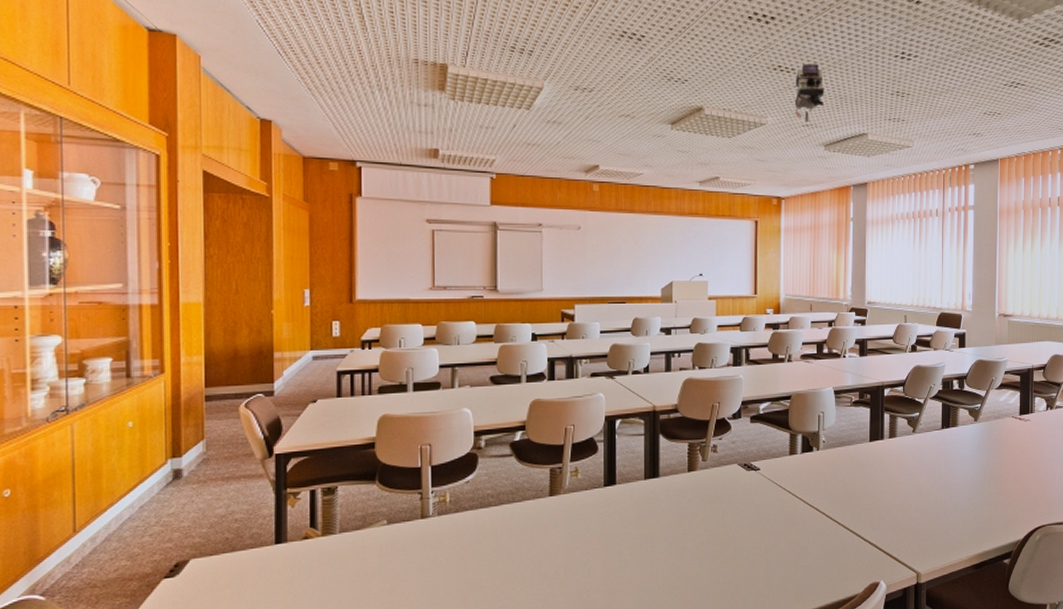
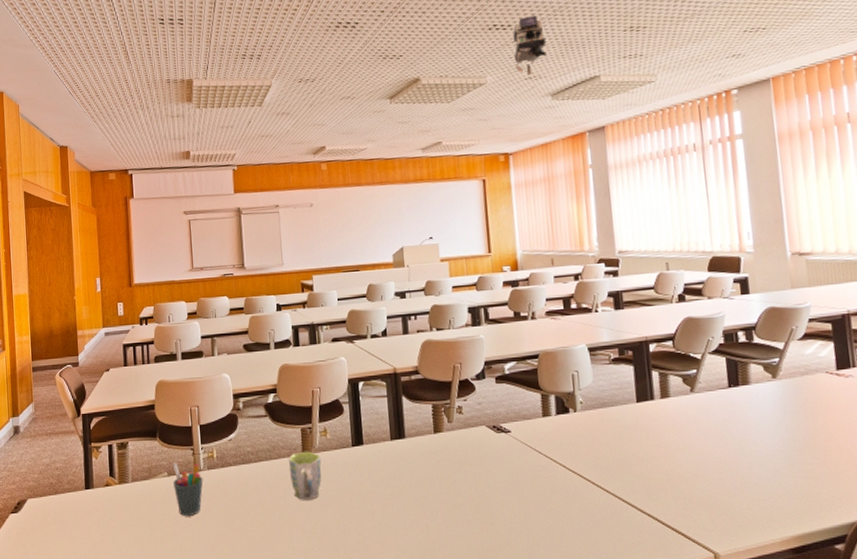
pen holder: none [394,508,432,569] -> present [172,462,203,517]
mug: none [533,492,570,544] -> present [288,451,322,500]

